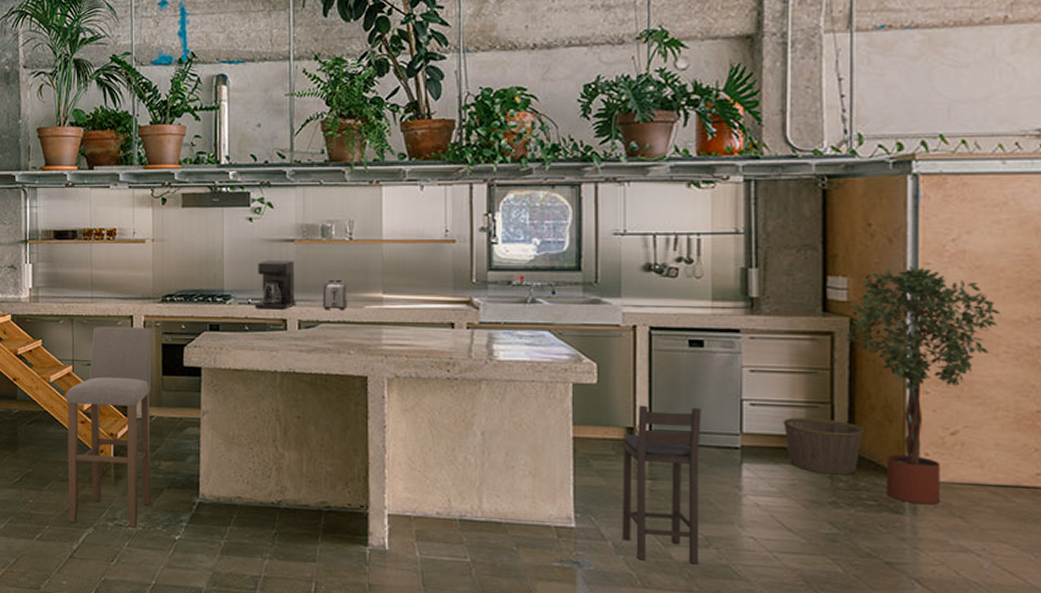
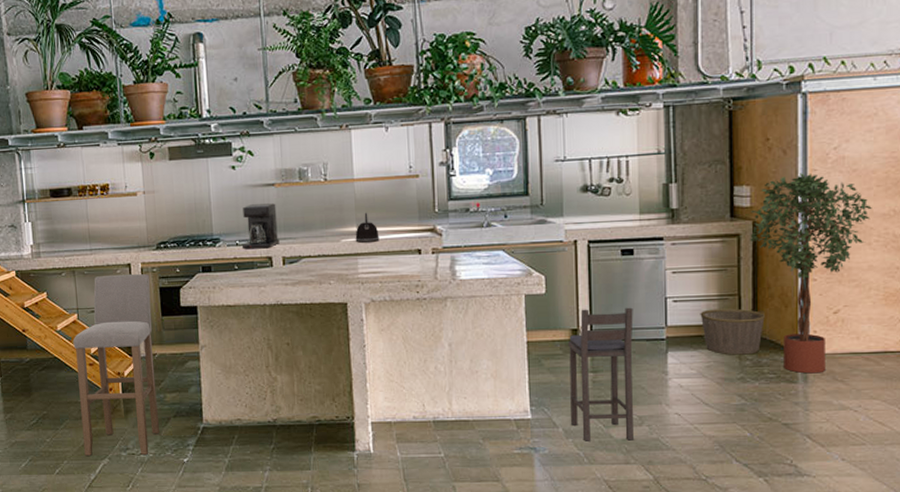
toaster: present [322,279,348,311] -> none [303,217,326,247]
kettle: none [380,277,408,312] -> present [355,212,380,244]

